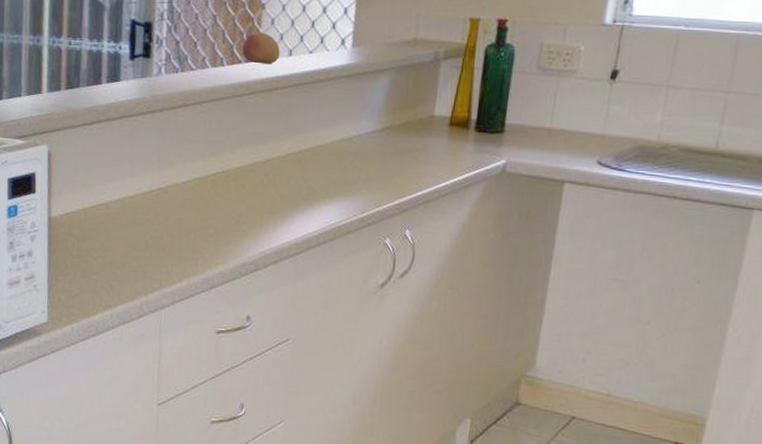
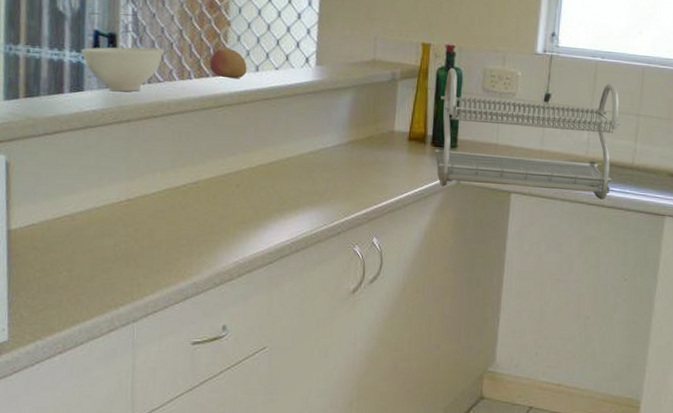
bowl: none [118,35,198,81] -> present [81,47,165,92]
dish rack: none [477,44,705,191] -> present [434,67,621,200]

